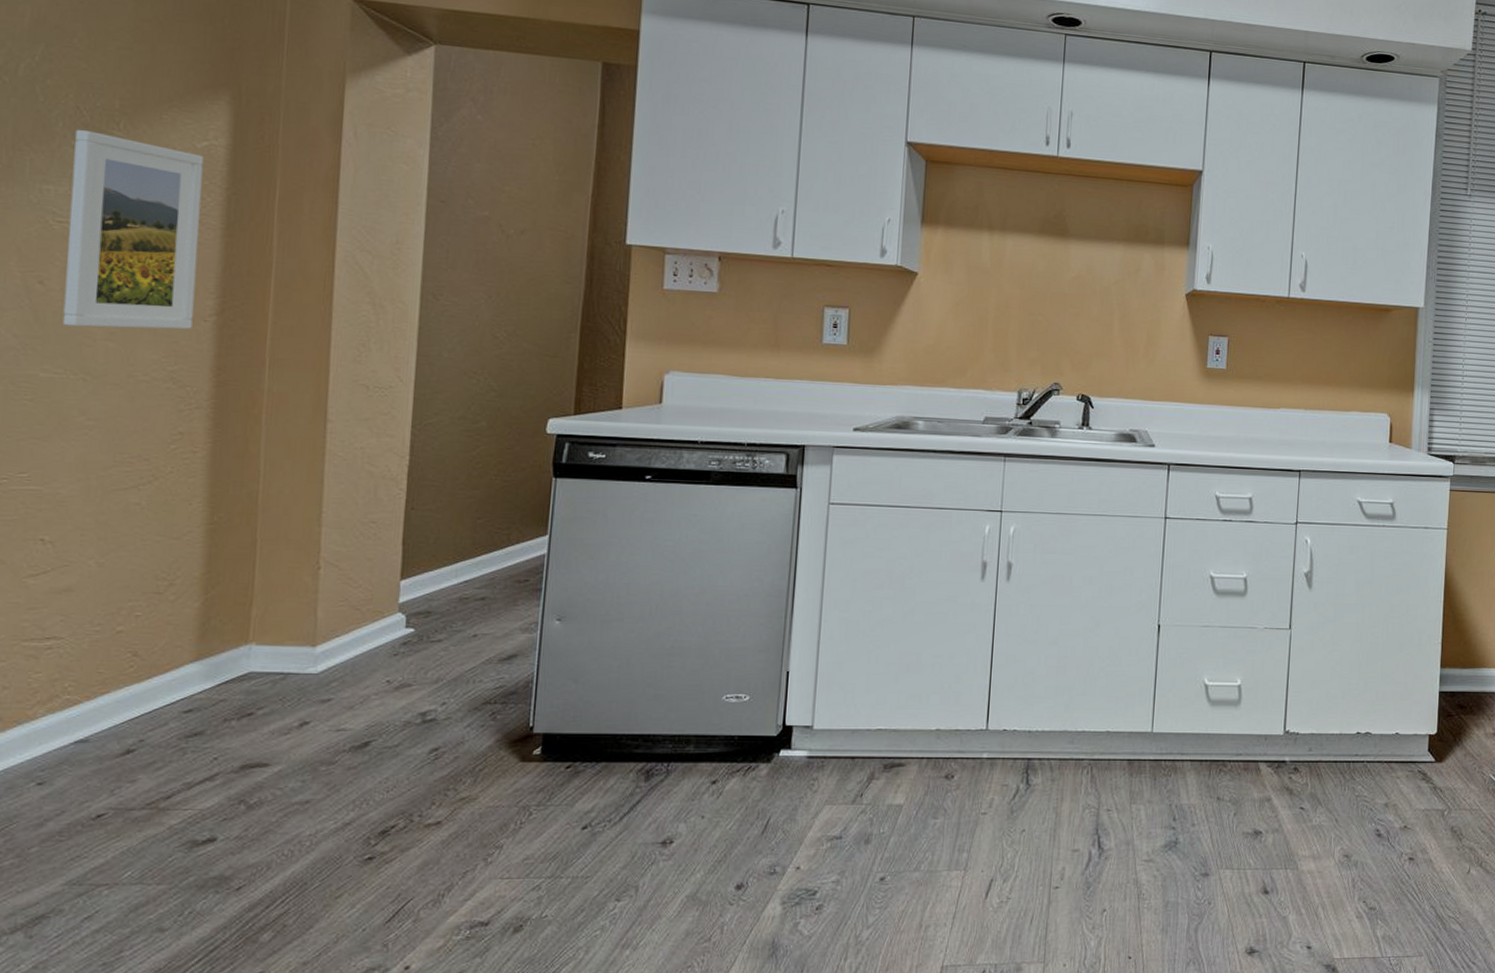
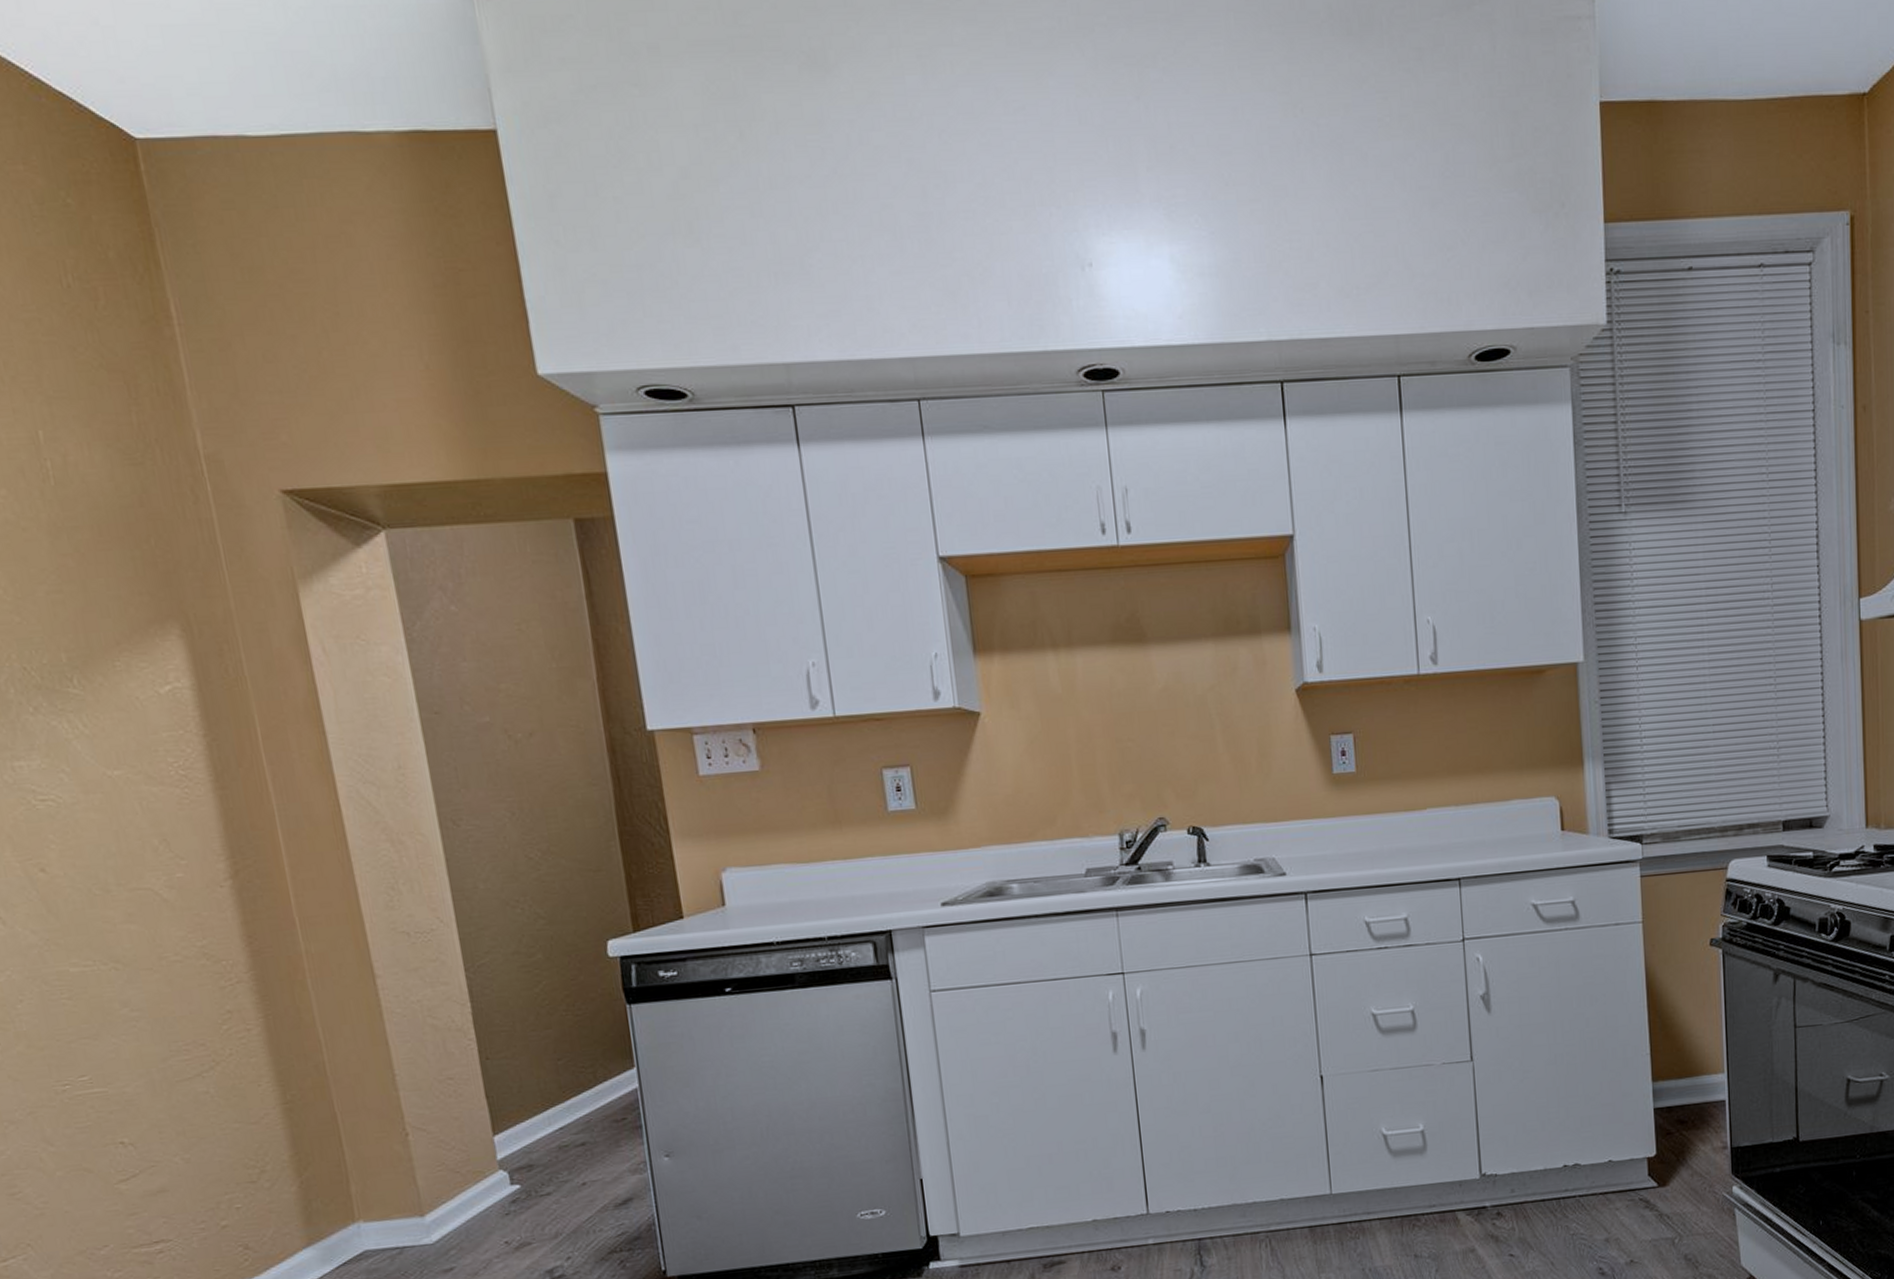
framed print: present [62,130,204,330] -> none [29,693,210,914]

